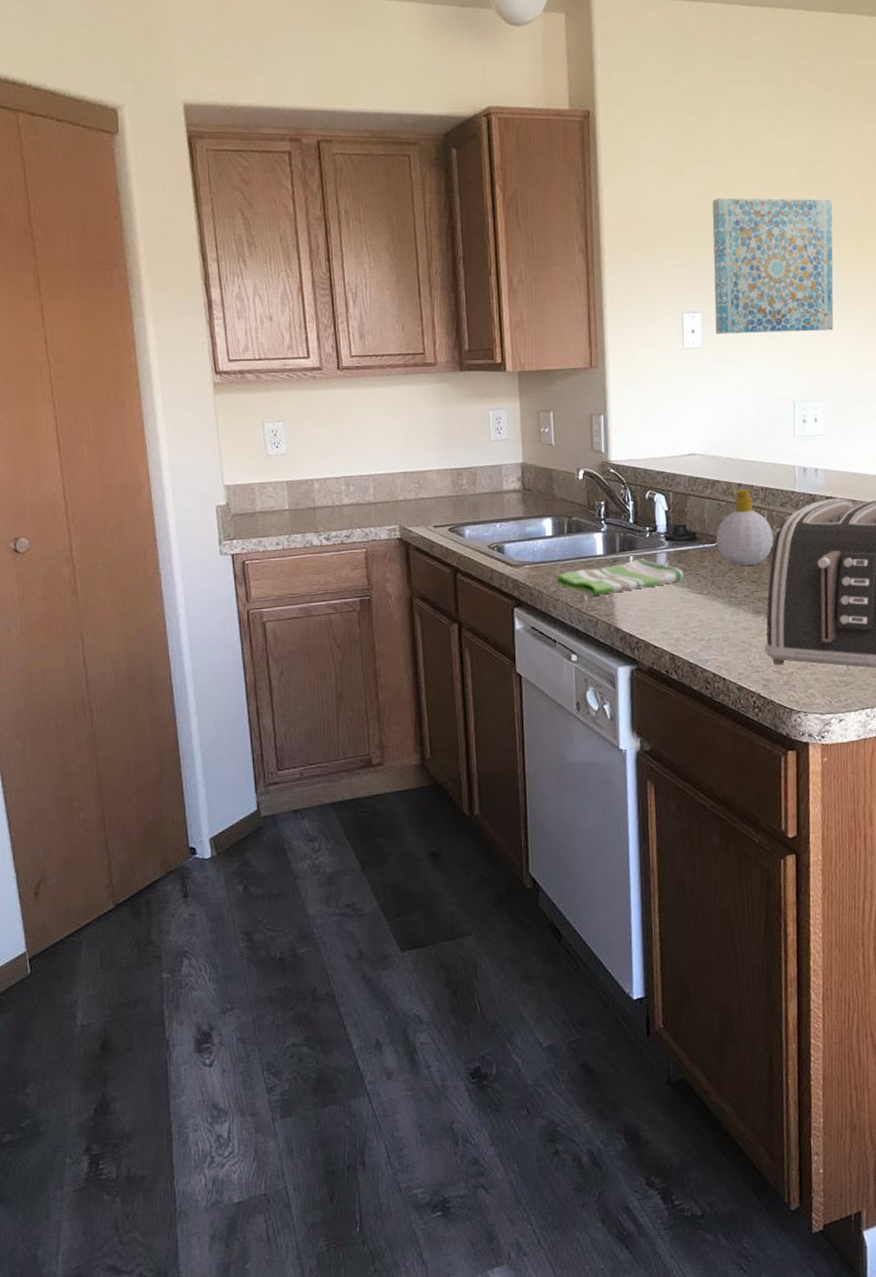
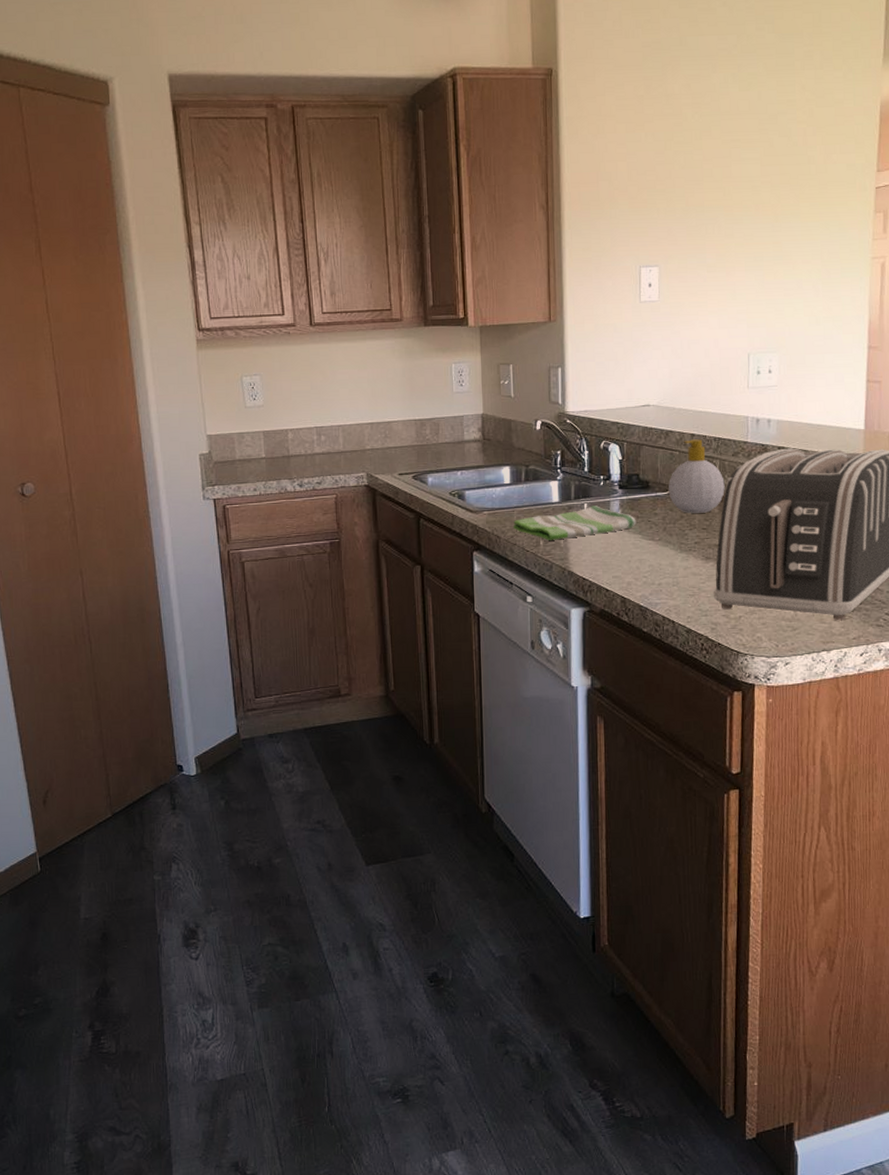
wall art: present [712,198,834,335] -> none [671,150,793,288]

